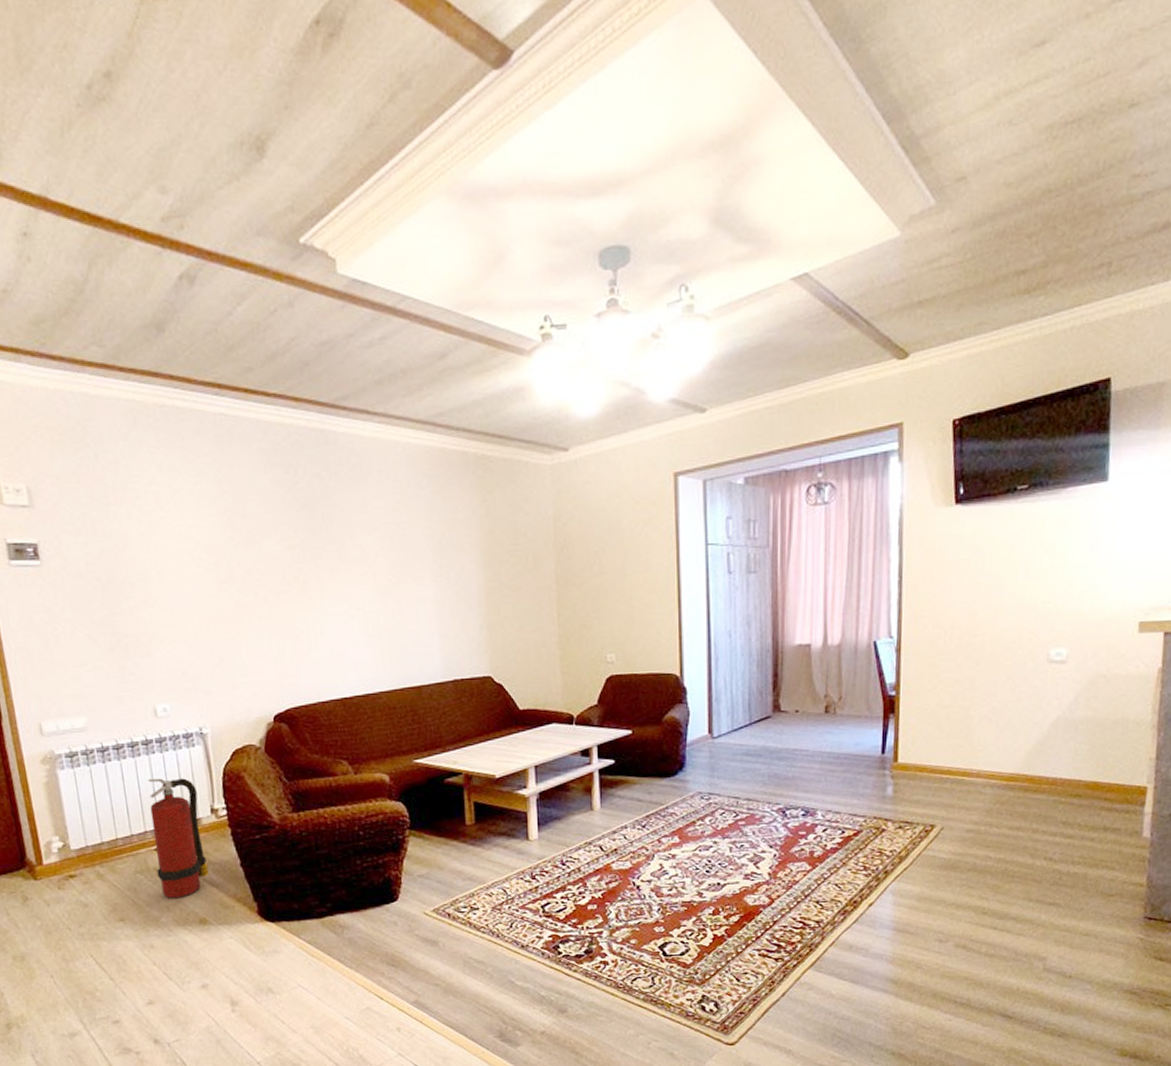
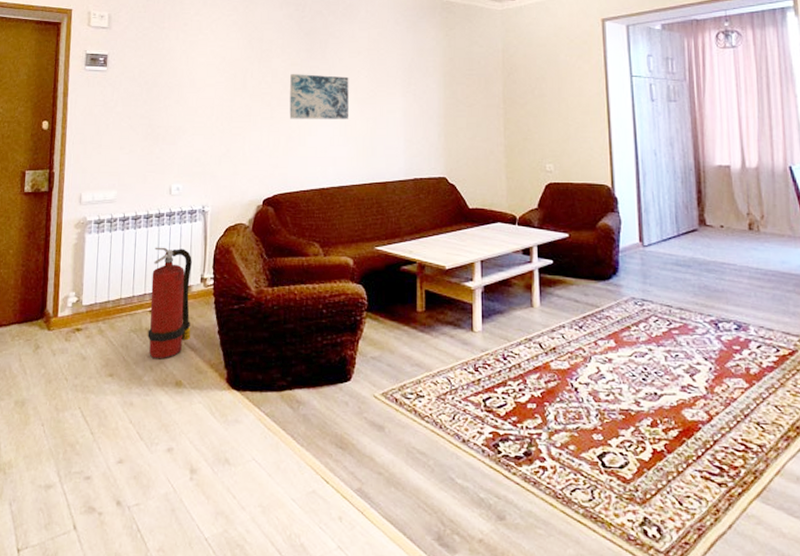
wall art: none [289,558,368,617] -> present [289,74,349,119]

